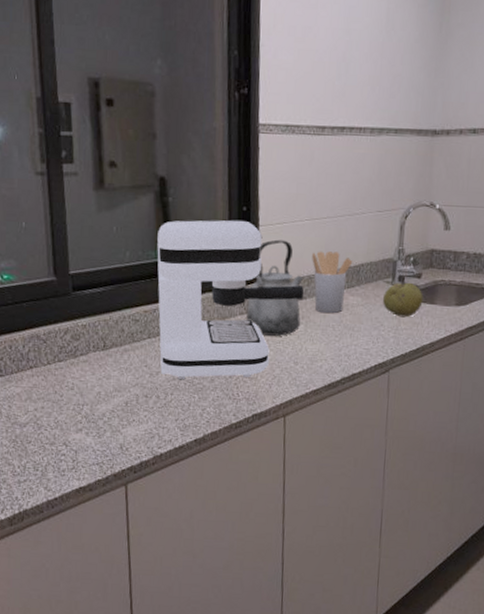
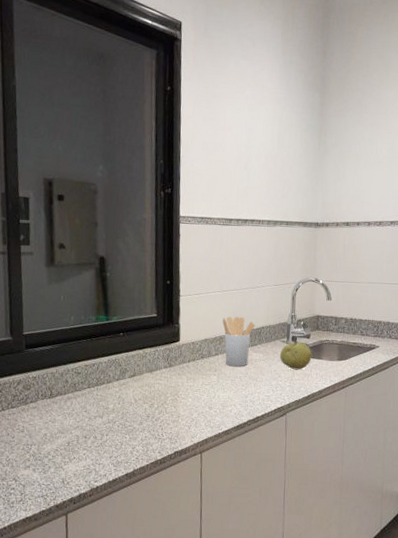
coffee maker: present [157,220,304,380] -> none [96,291,217,423]
kettle: present [246,239,304,336] -> none [169,307,216,386]

